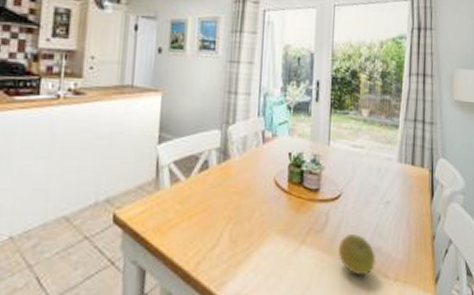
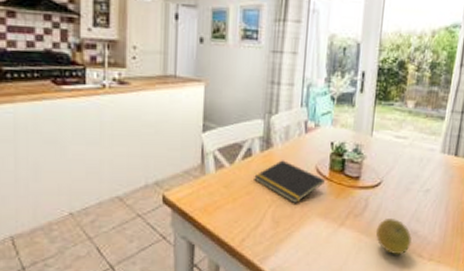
notepad: none [211,172,284,221] -> present [254,160,325,204]

